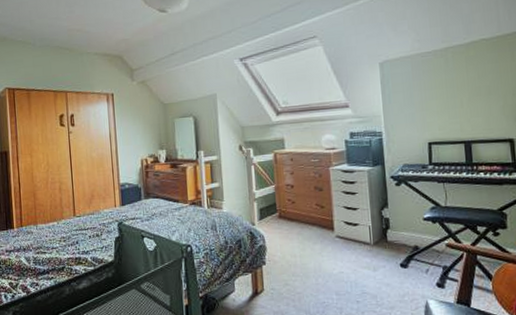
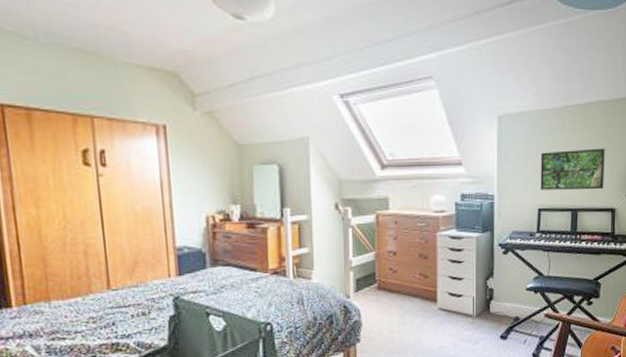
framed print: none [425,82,498,125] -> present [540,148,605,190]

